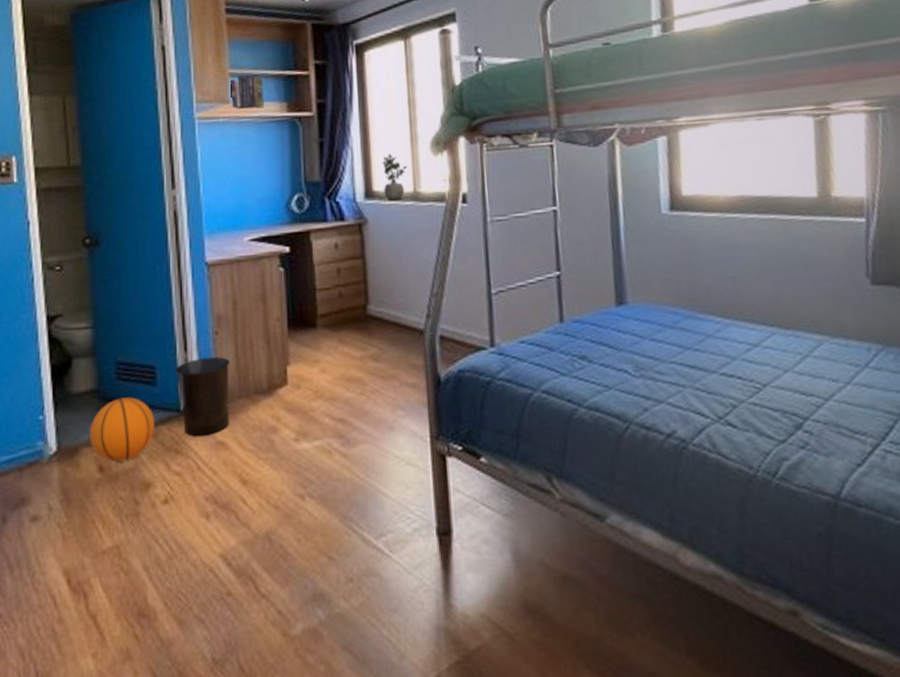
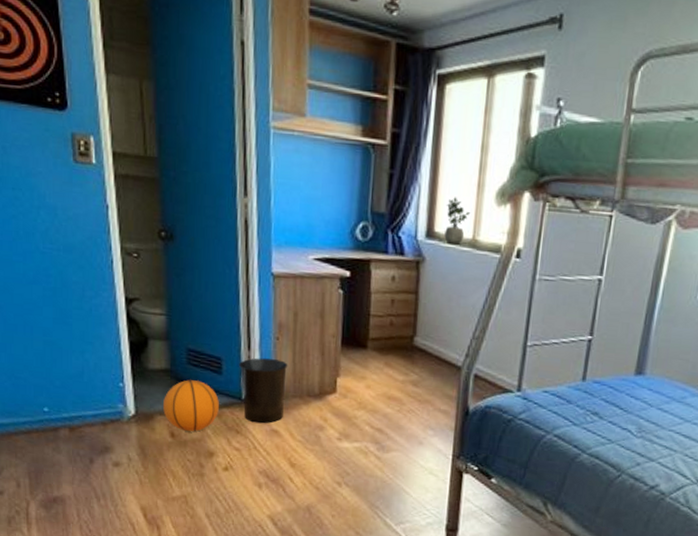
books: present [230,76,265,110] -> none [307,89,341,128]

